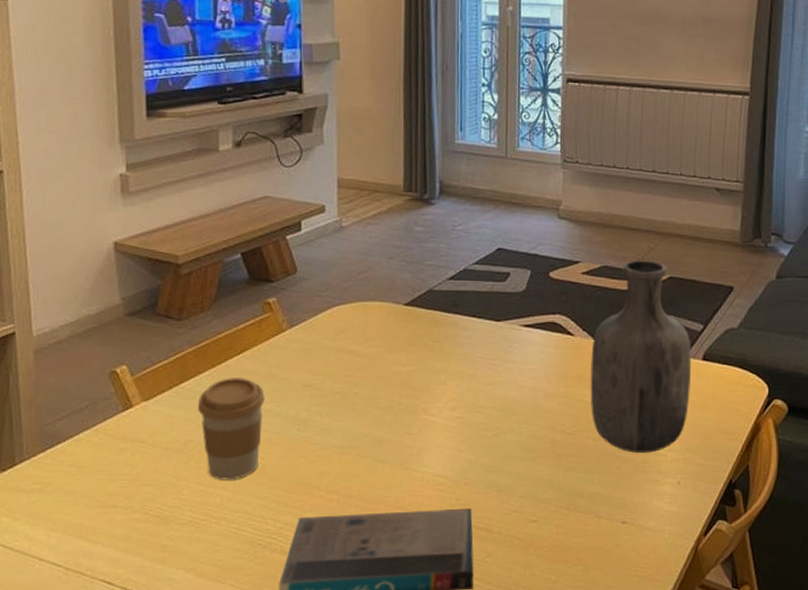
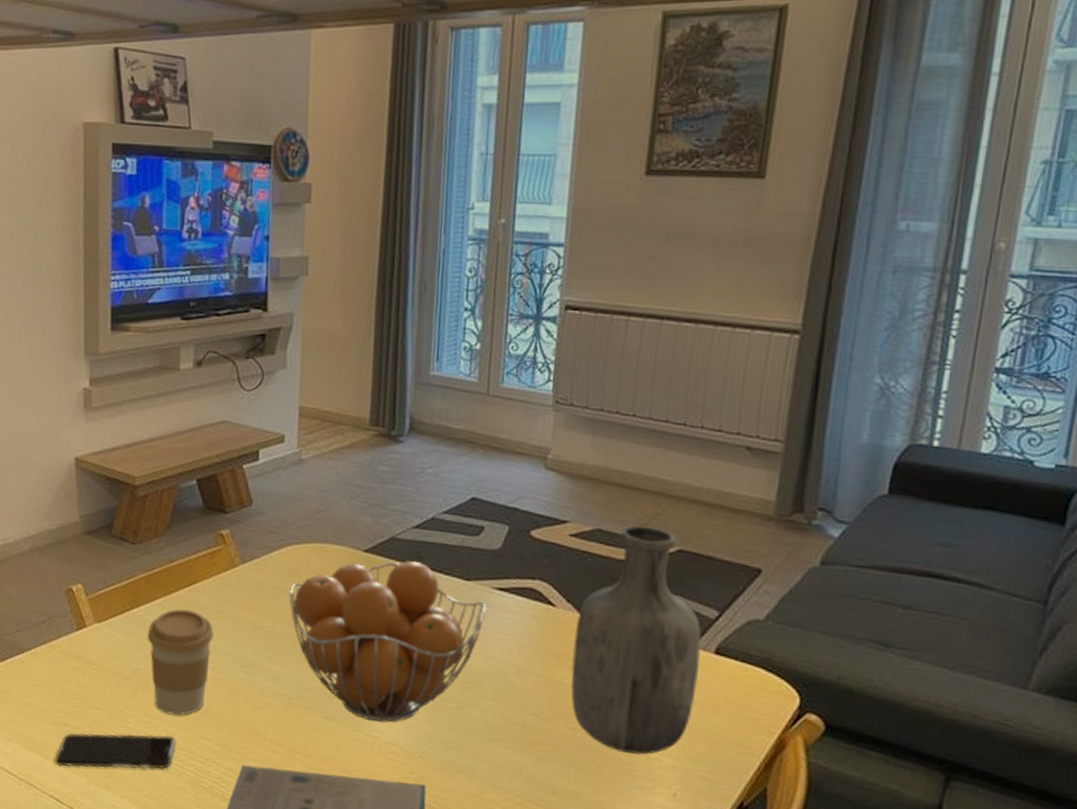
smartphone: none [105,501,232,549] -> present [55,733,176,770]
fruit basket: none [337,308,516,457] -> present [289,560,487,723]

